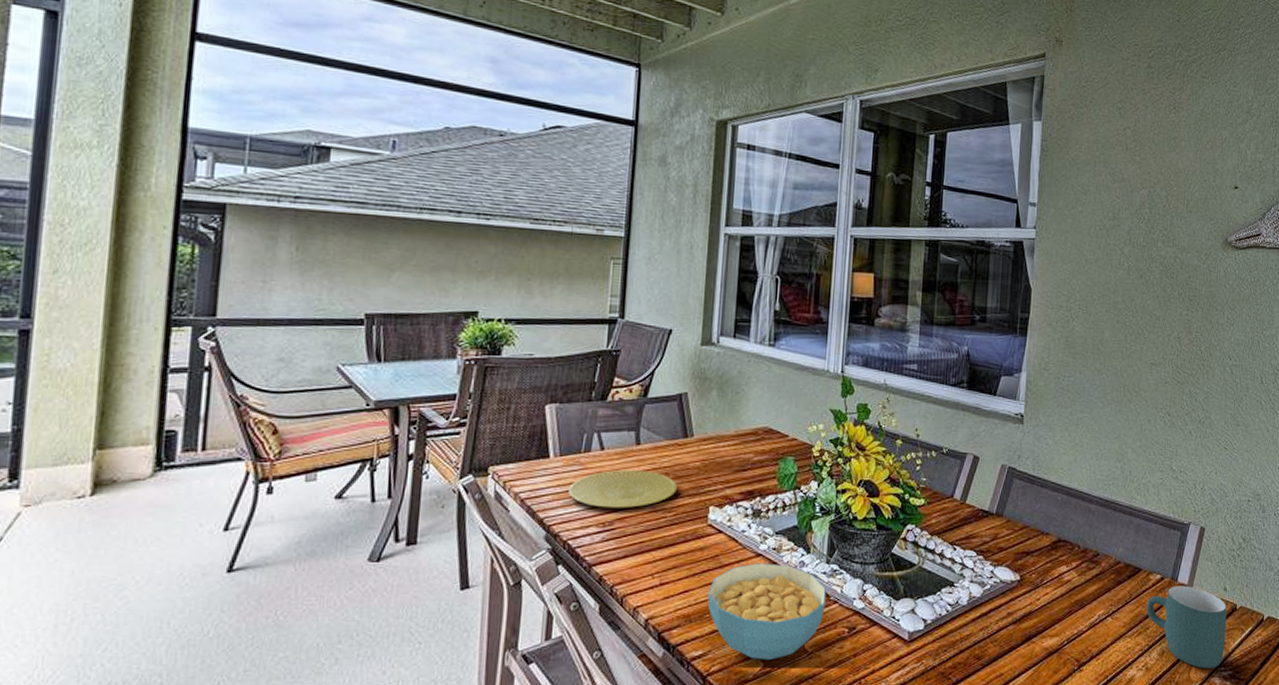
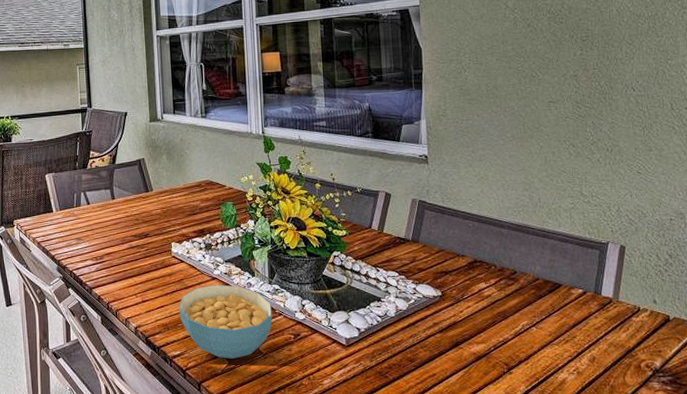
plate: present [569,470,678,508] -> none [69,218,146,247]
mug: present [1146,585,1227,669] -> none [570,299,662,374]

